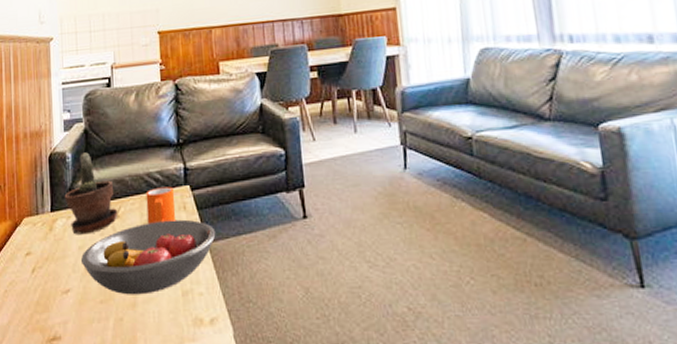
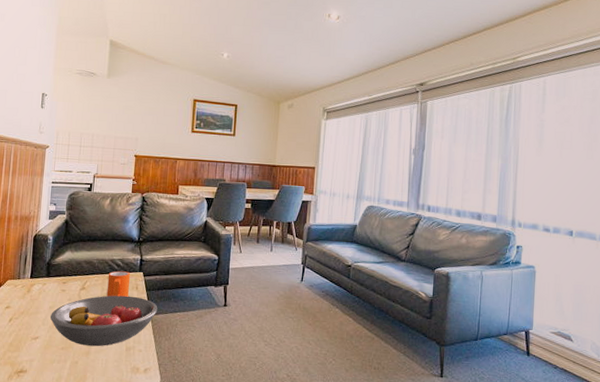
potted plant: present [64,152,118,235] -> none [42,237,85,299]

